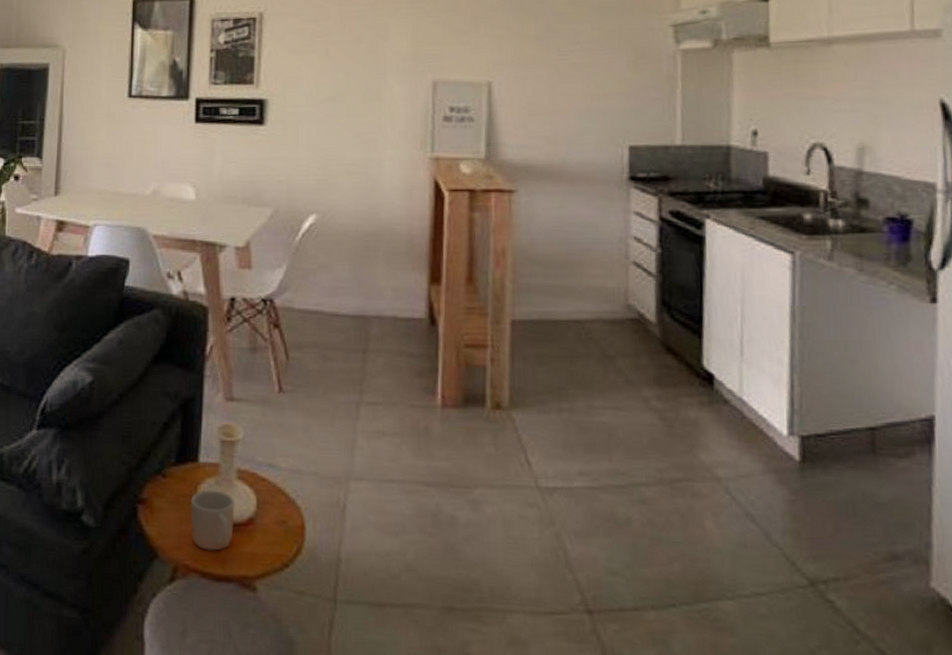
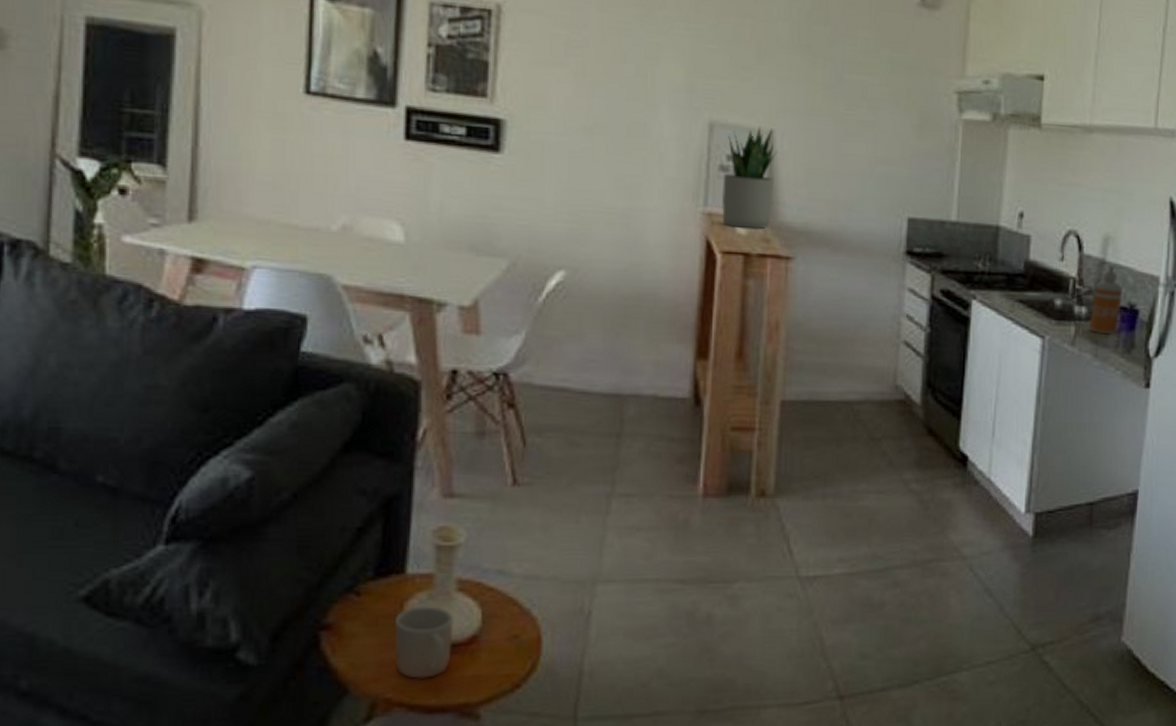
planter: none [447,80,496,169] -> present [722,126,778,230]
soap dispenser: none [848,174,889,248] -> present [1088,264,1124,335]

